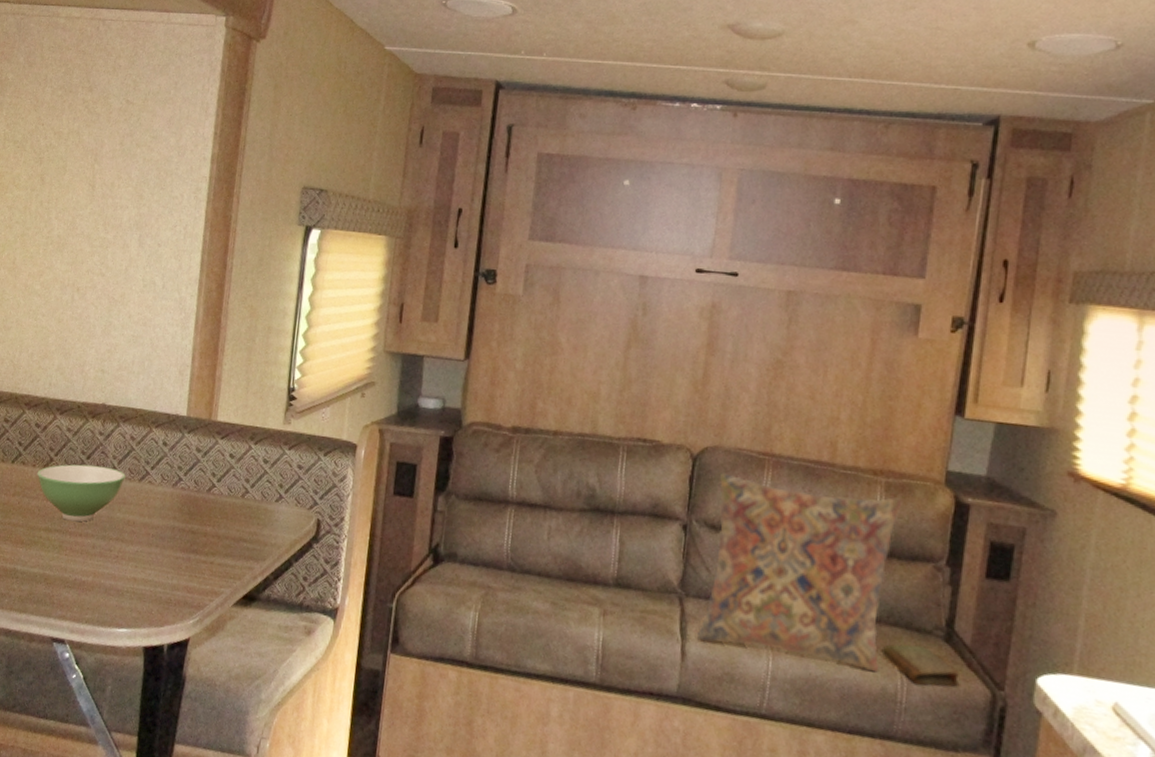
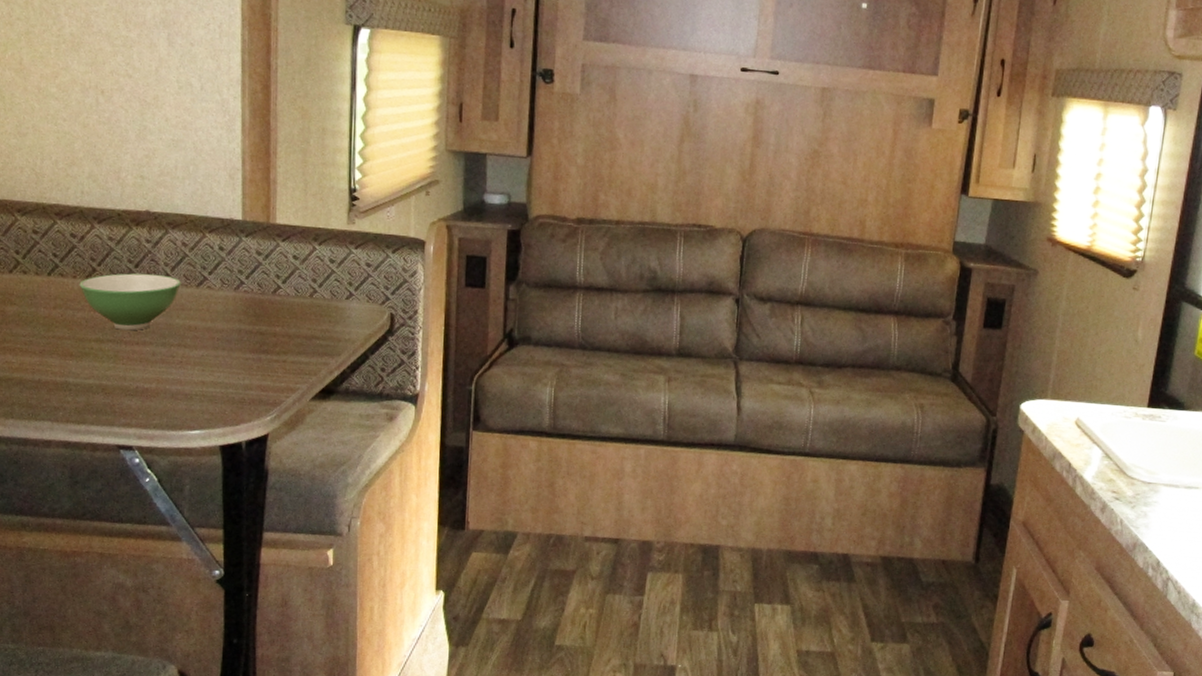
pillow: present [696,473,903,673] -> none [749,252,919,411]
book: present [881,644,960,687] -> none [901,386,963,418]

